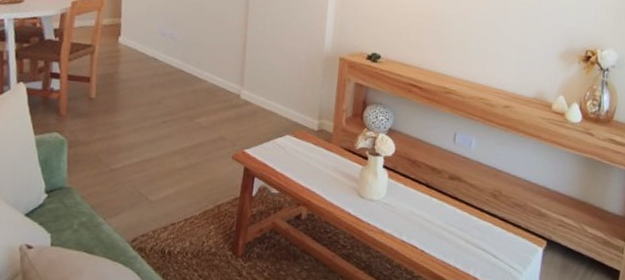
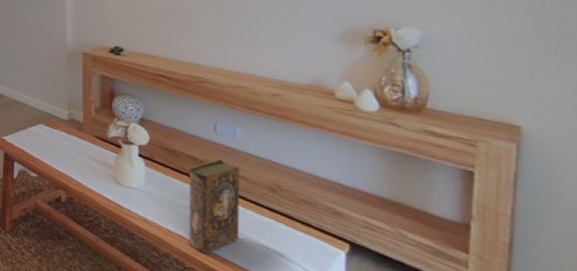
book: none [419,168,471,261] -> present [188,159,240,254]

